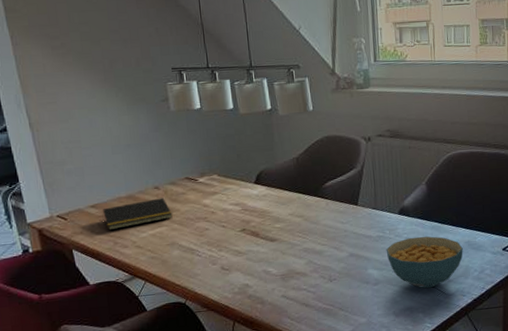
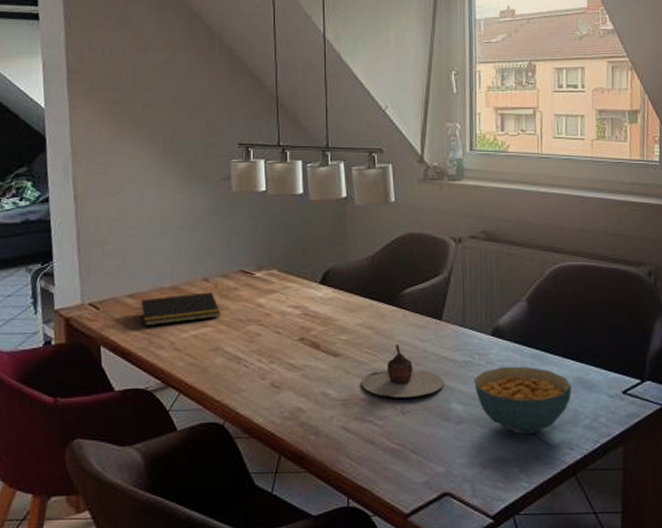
teapot: none [296,227,362,270] -> present [362,343,444,398]

